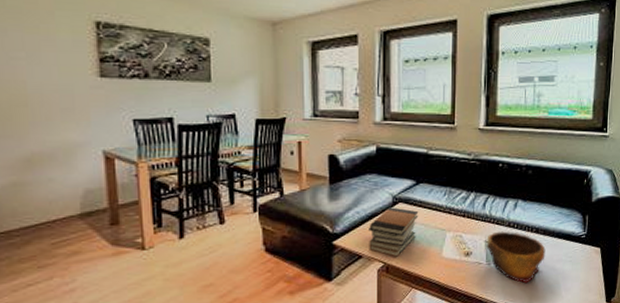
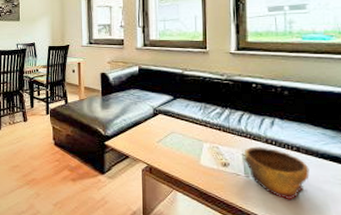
book stack: present [369,207,419,257] -> none [134,117,177,160]

